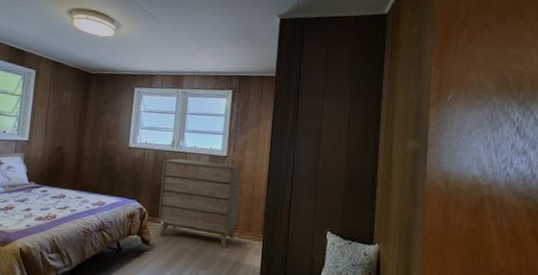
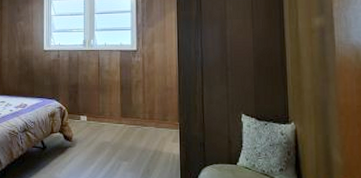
dresser: present [158,158,242,248] -> none [77,56,153,139]

